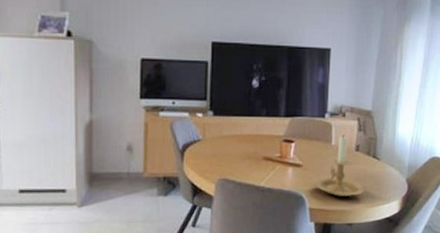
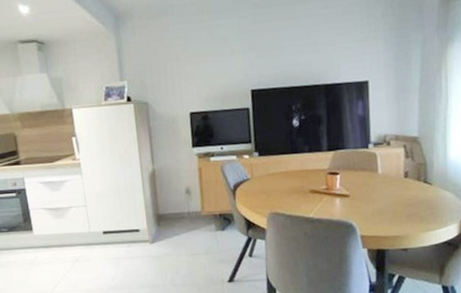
candle holder: present [315,135,365,197] -> none [364,163,418,223]

